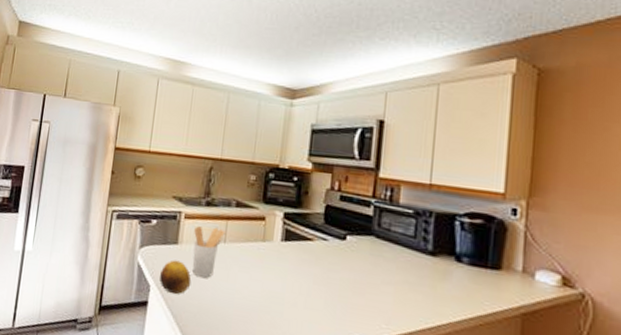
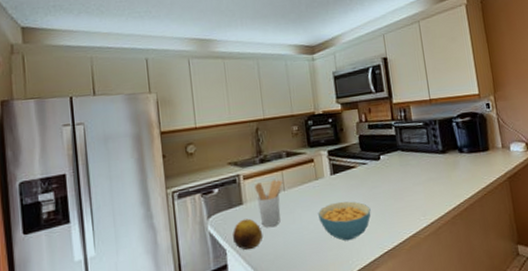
cereal bowl: none [255,273,320,323] -> present [317,201,371,241]

